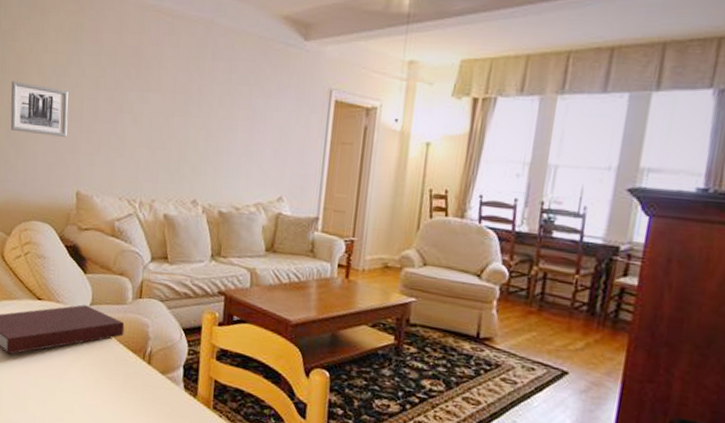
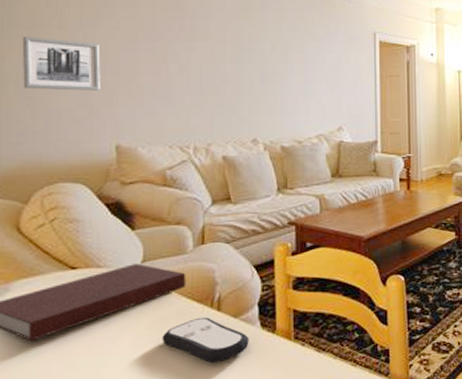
remote control: none [101,366,173,413] -> present [162,317,249,364]

